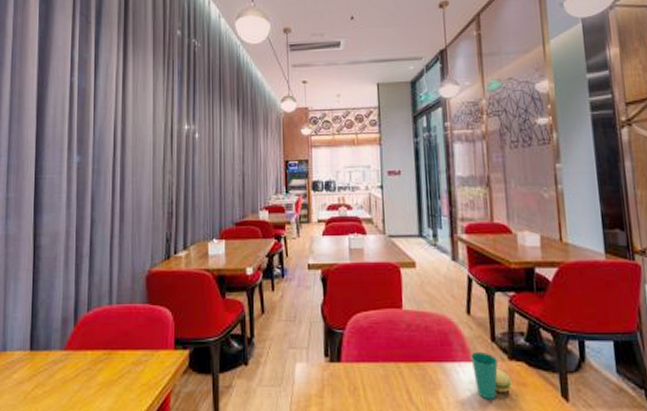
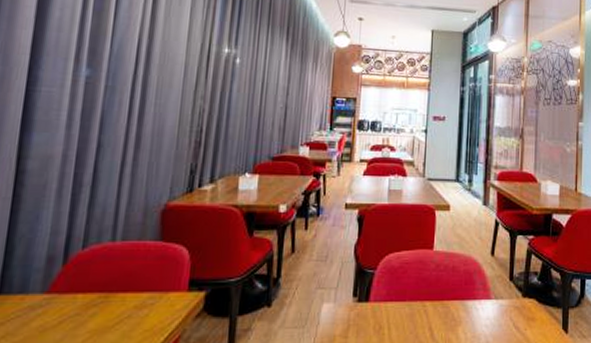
cup: present [471,351,512,400] -> none [490,289,523,334]

